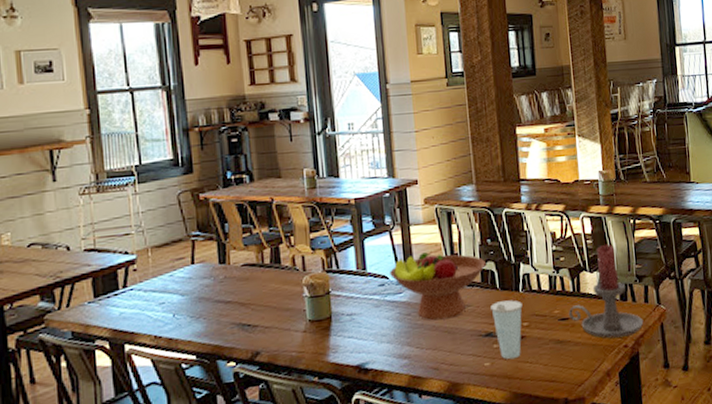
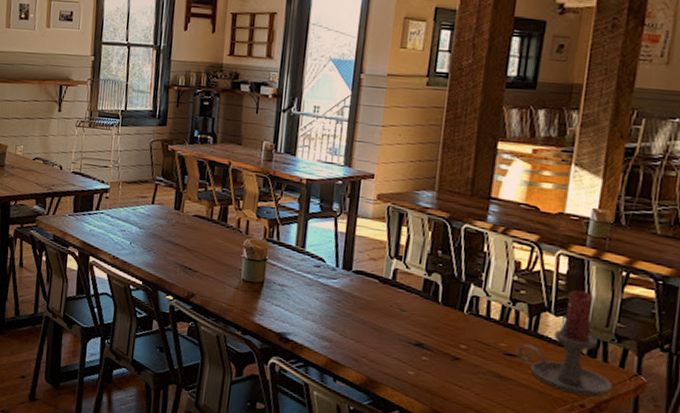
fruit bowl: present [390,252,486,321] -> none [327,246,432,318]
cup: present [491,300,523,359] -> none [427,315,464,377]

